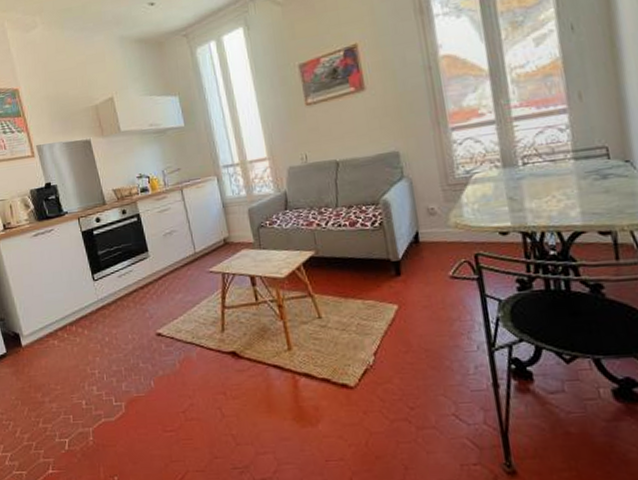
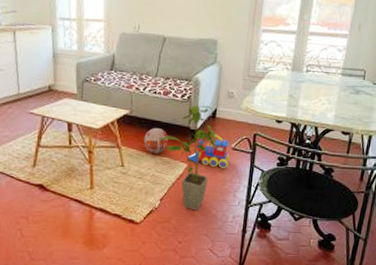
ball: none [337,265,369,298] -> present [143,127,169,154]
house plant: none [356,229,430,364] -> present [159,105,217,211]
toy train: none [396,263,451,305] -> present [188,134,231,168]

